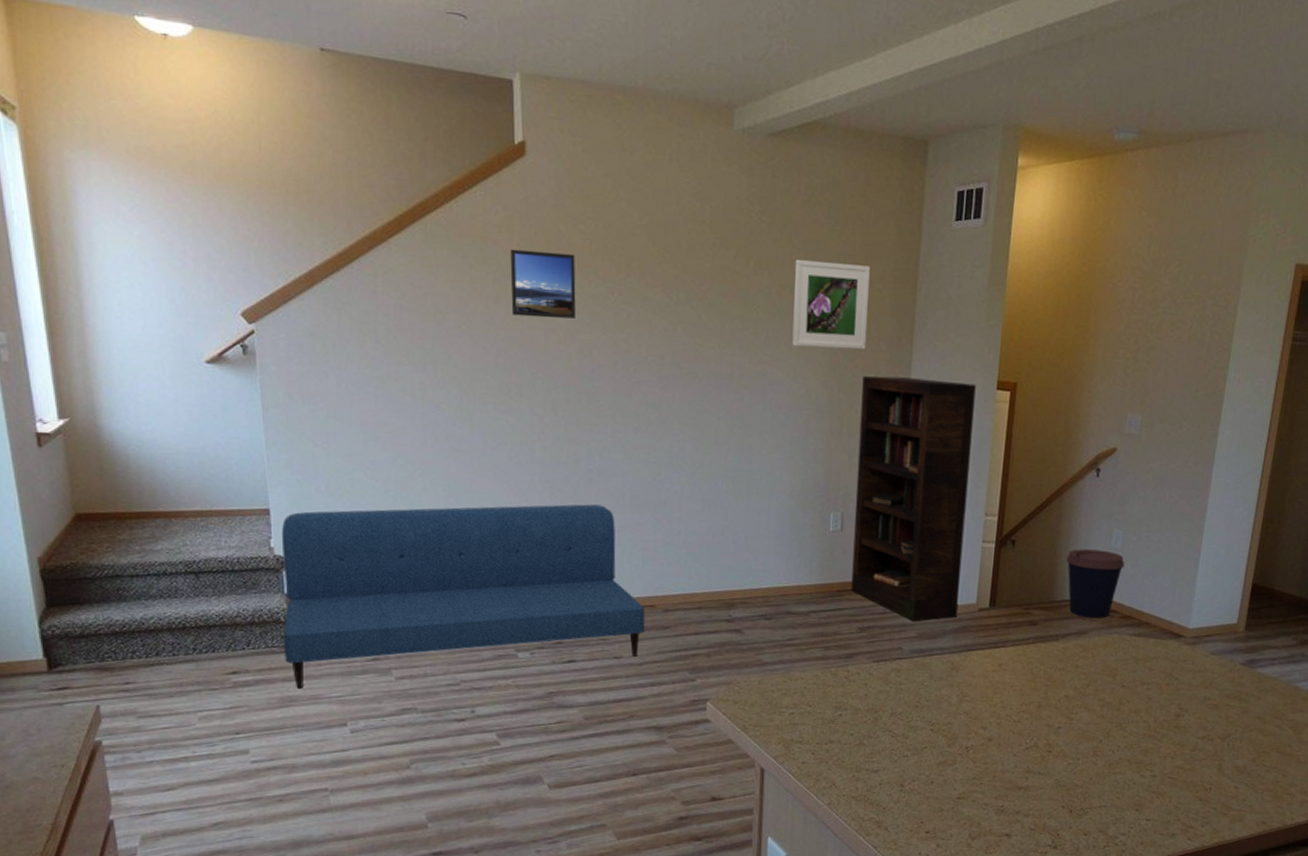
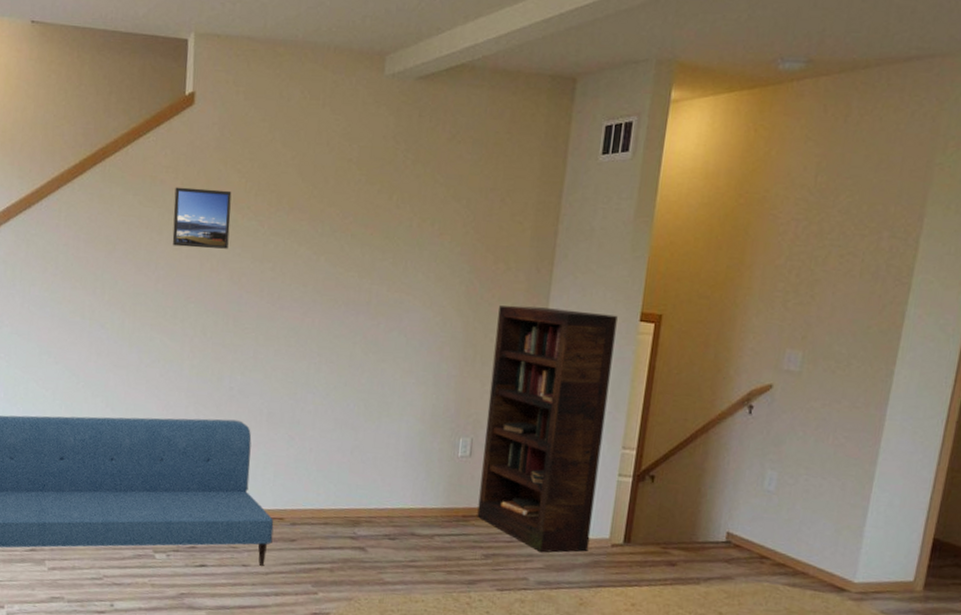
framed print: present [792,259,870,350] -> none [430,193,512,281]
coffee cup: present [1066,549,1125,618] -> none [711,488,779,564]

